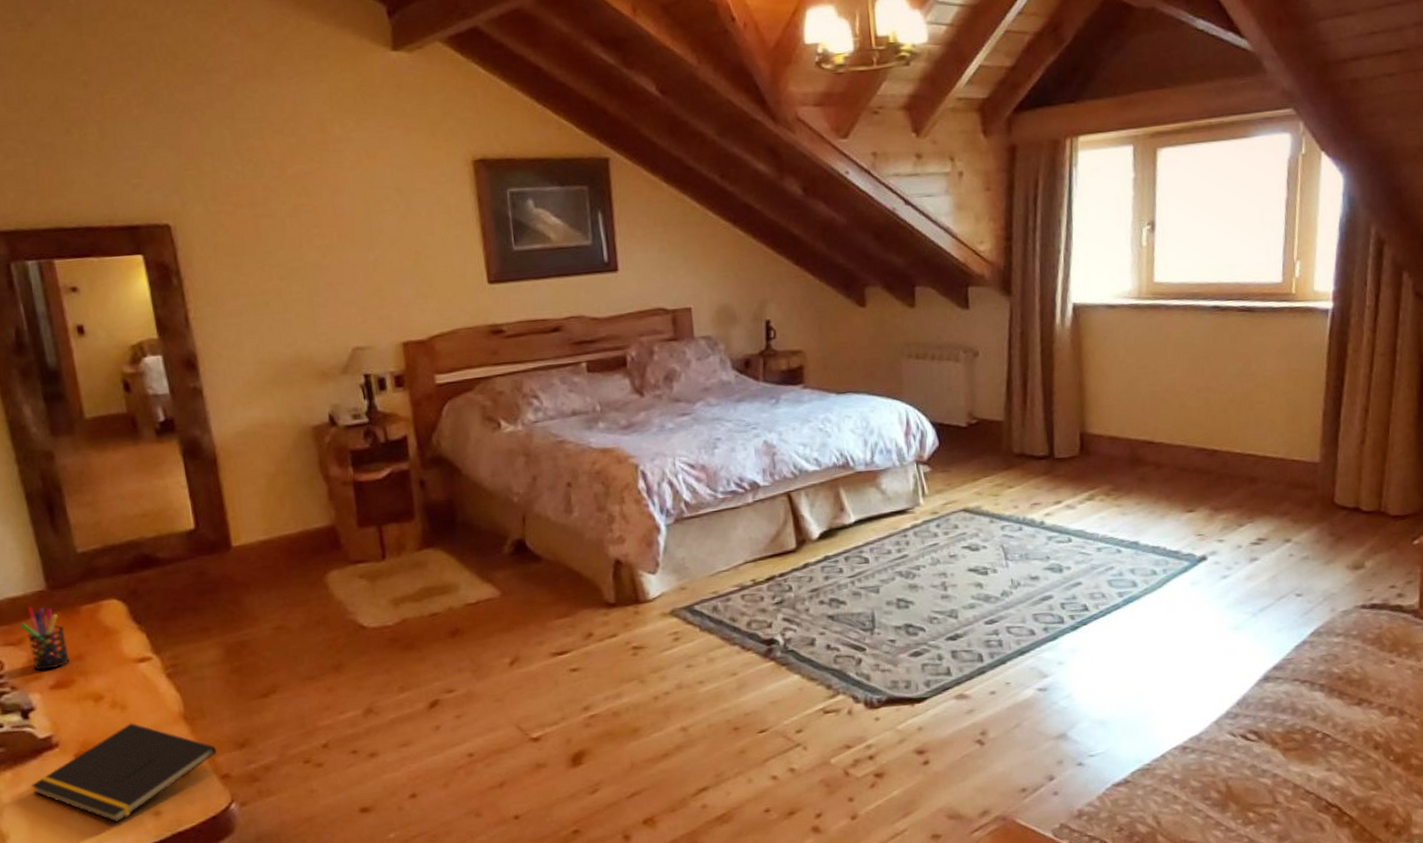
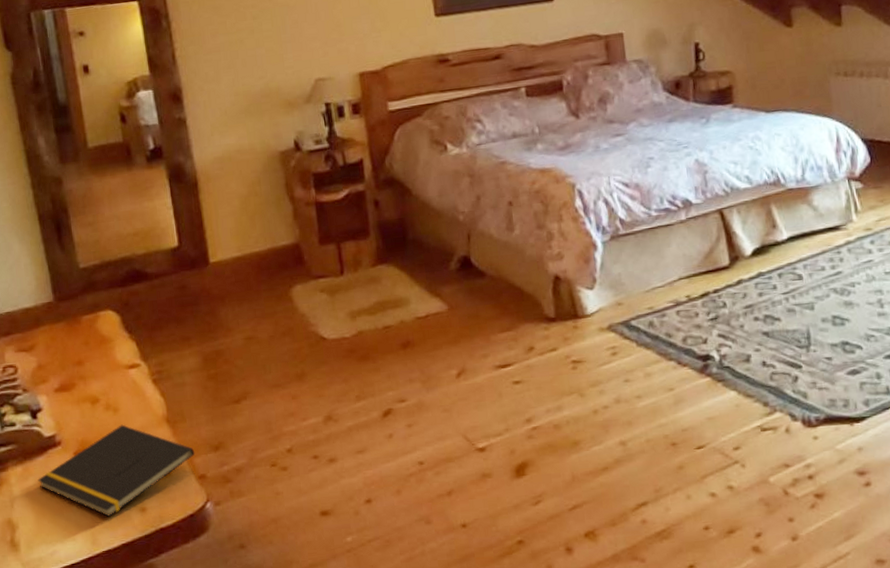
pen holder: present [19,606,70,671] -> none [31,316,72,375]

